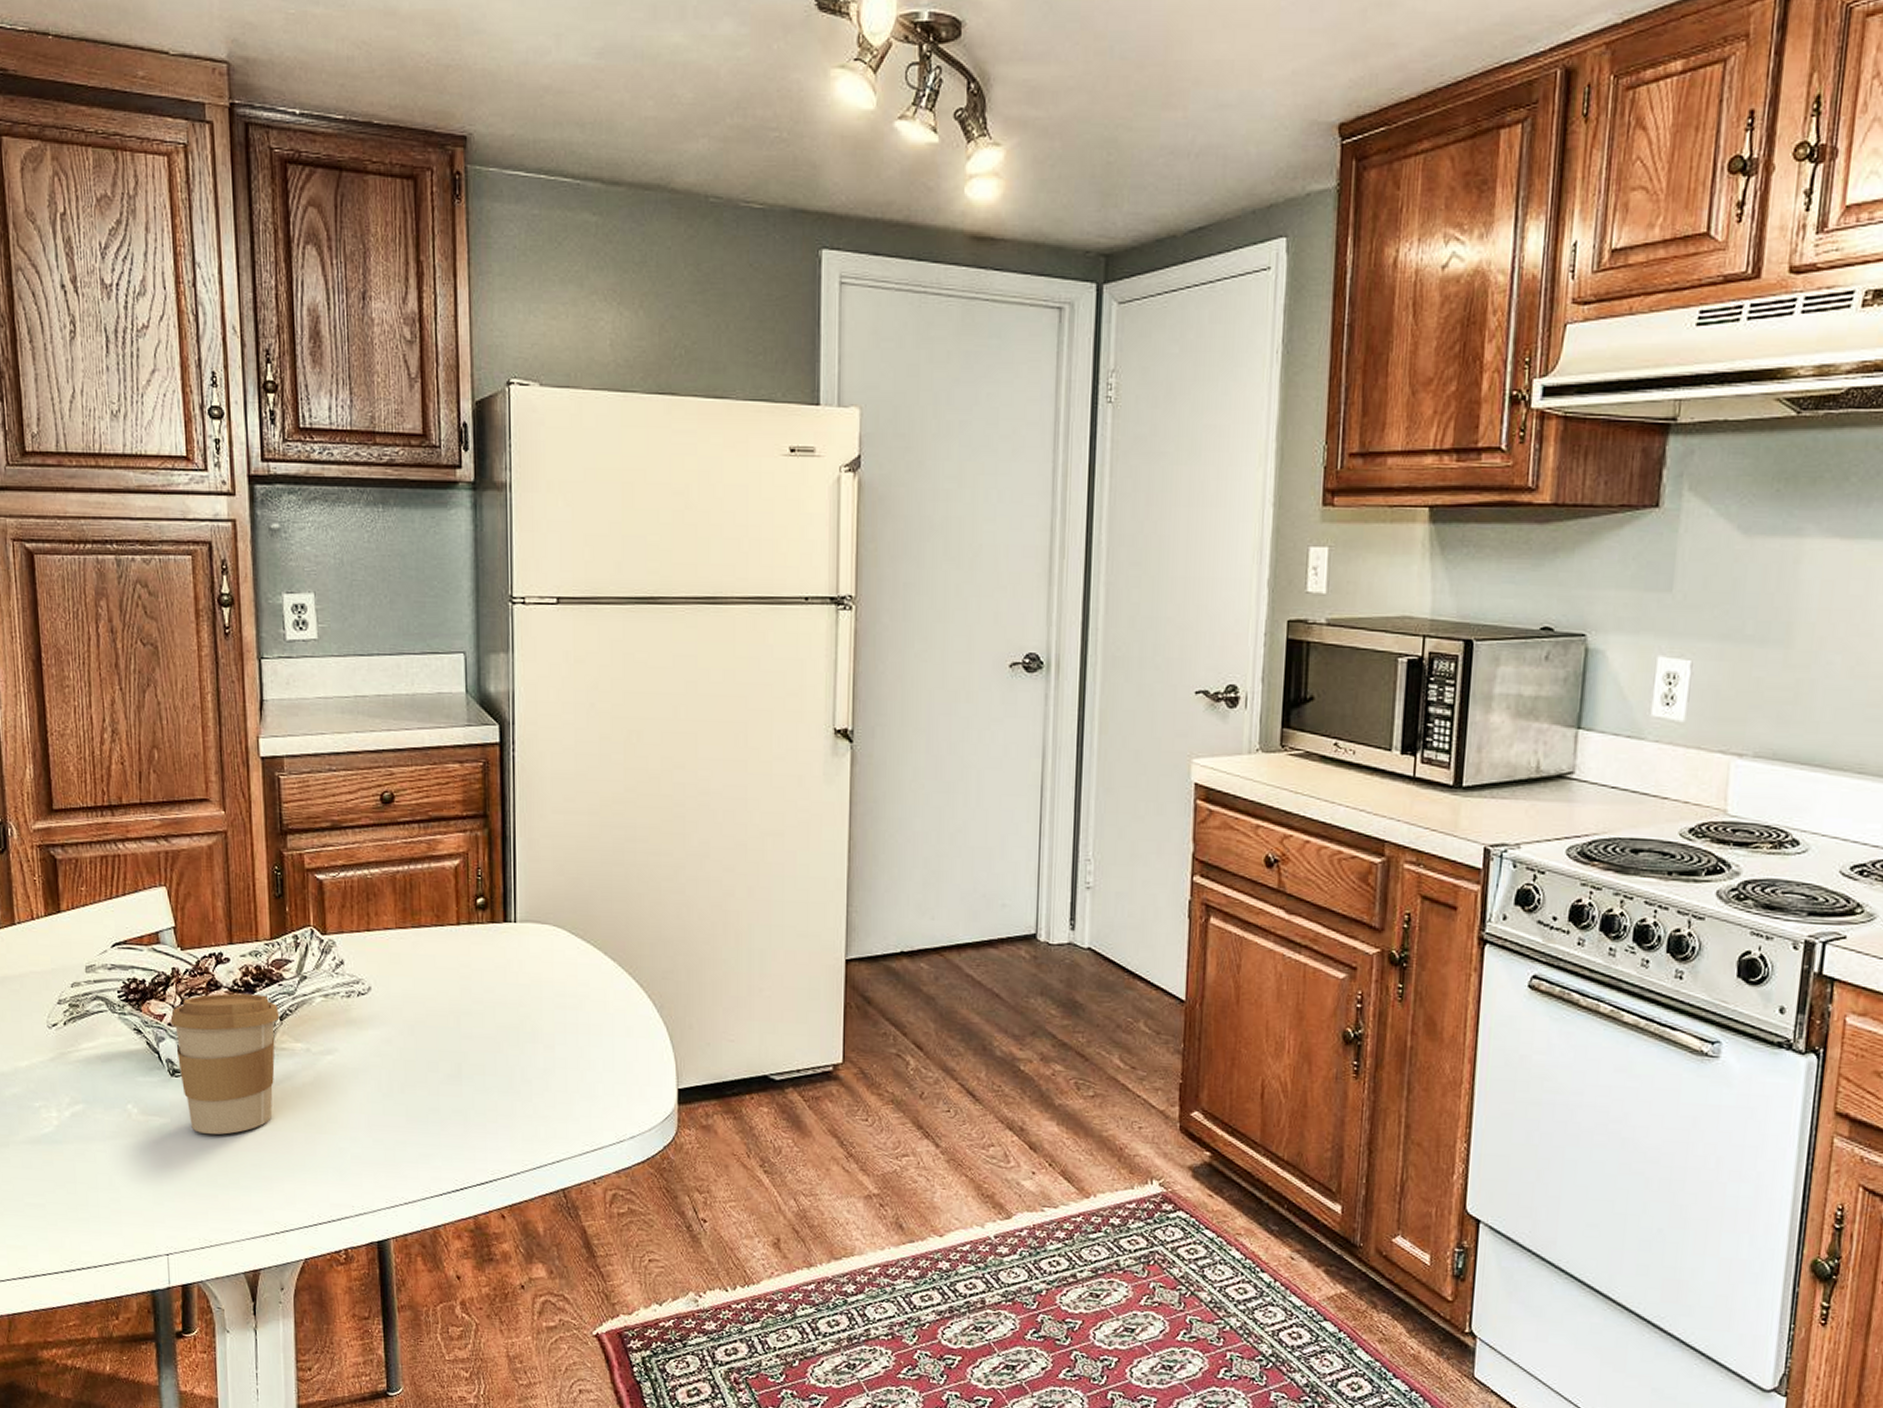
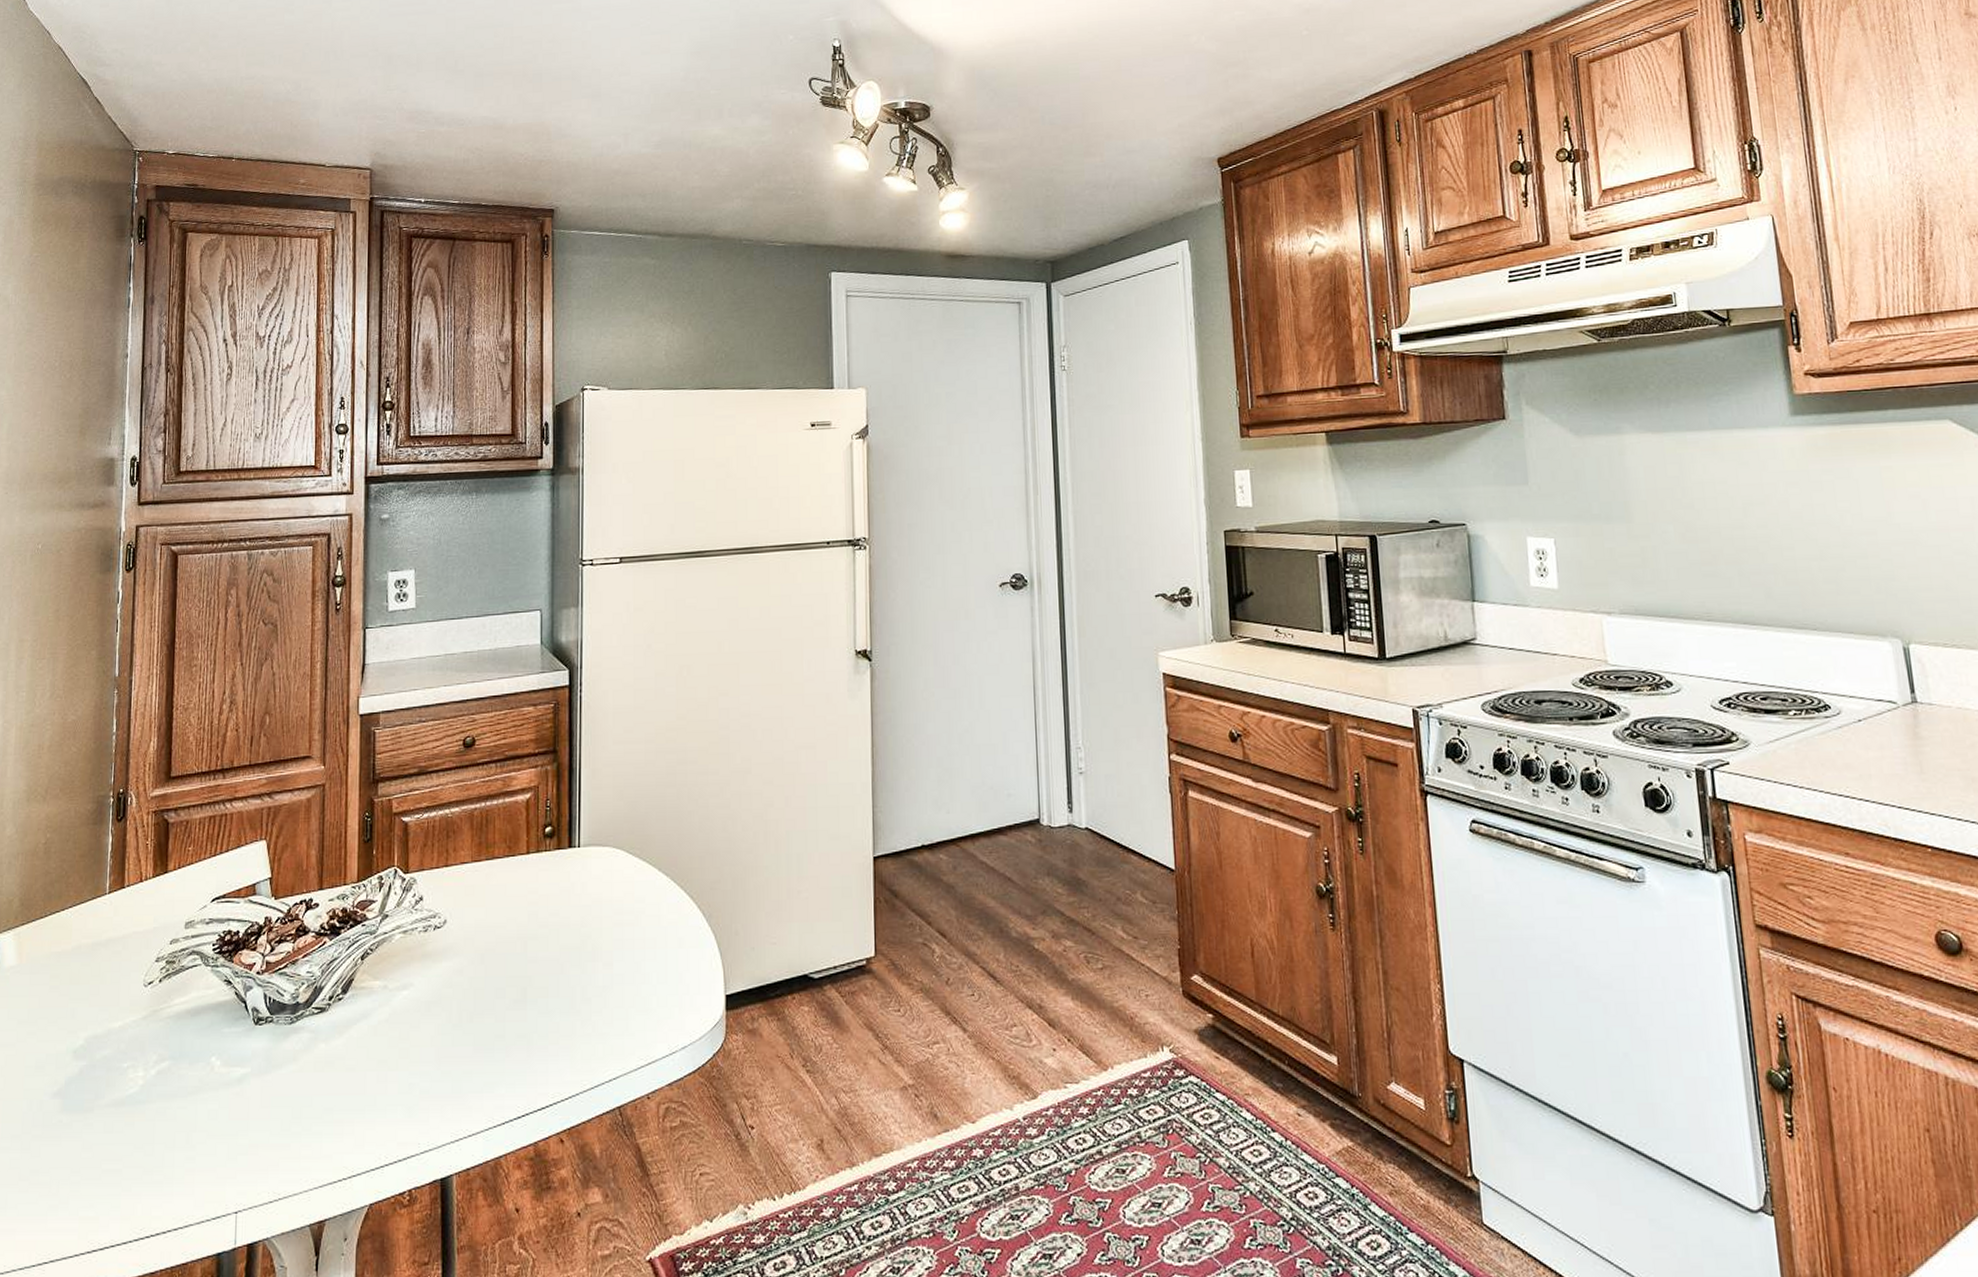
coffee cup: present [170,993,280,1135] -> none [259,936,361,1080]

